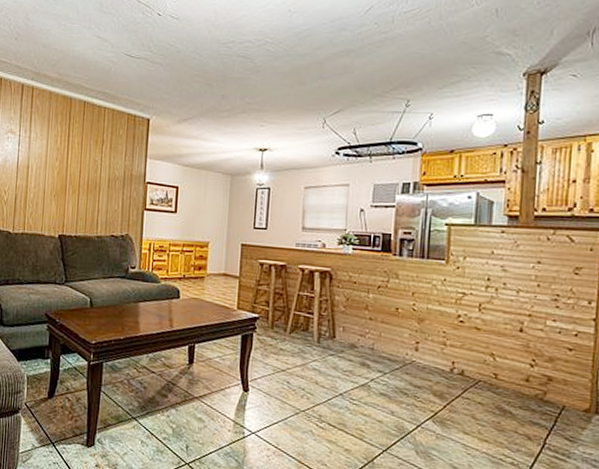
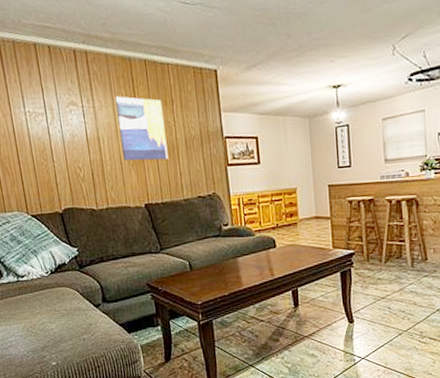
wall art: none [47,130,93,196] -> present [115,96,169,161]

